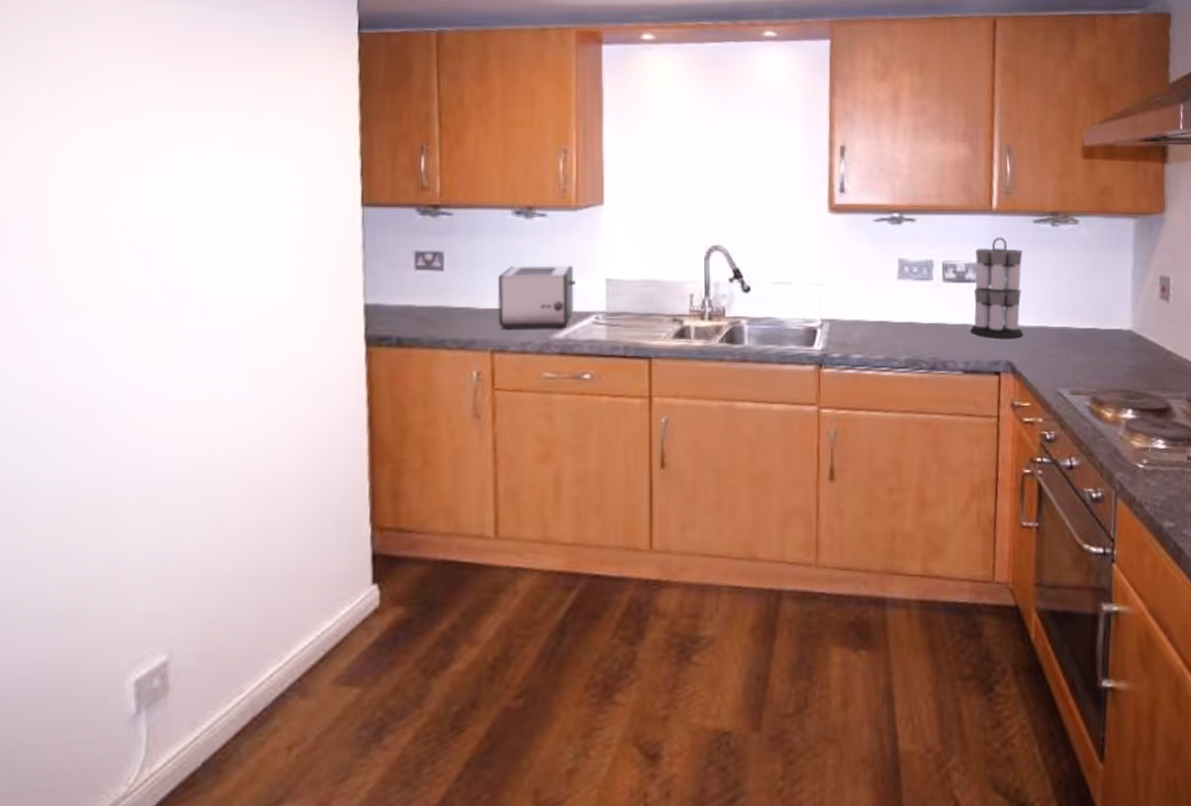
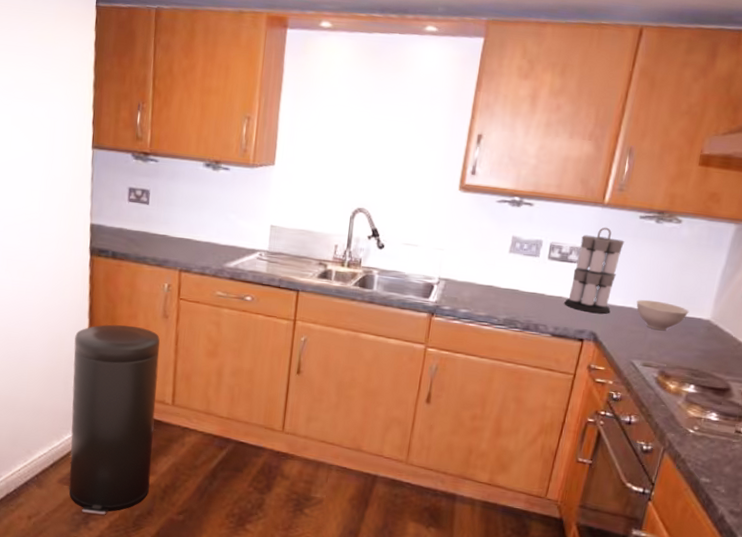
pedal bin: none [348,435,472,725] -> present [69,324,160,516]
toaster: present [497,265,576,330] -> none [186,207,247,259]
bowl: none [1049,315,1108,350] -> present [636,299,690,331]

